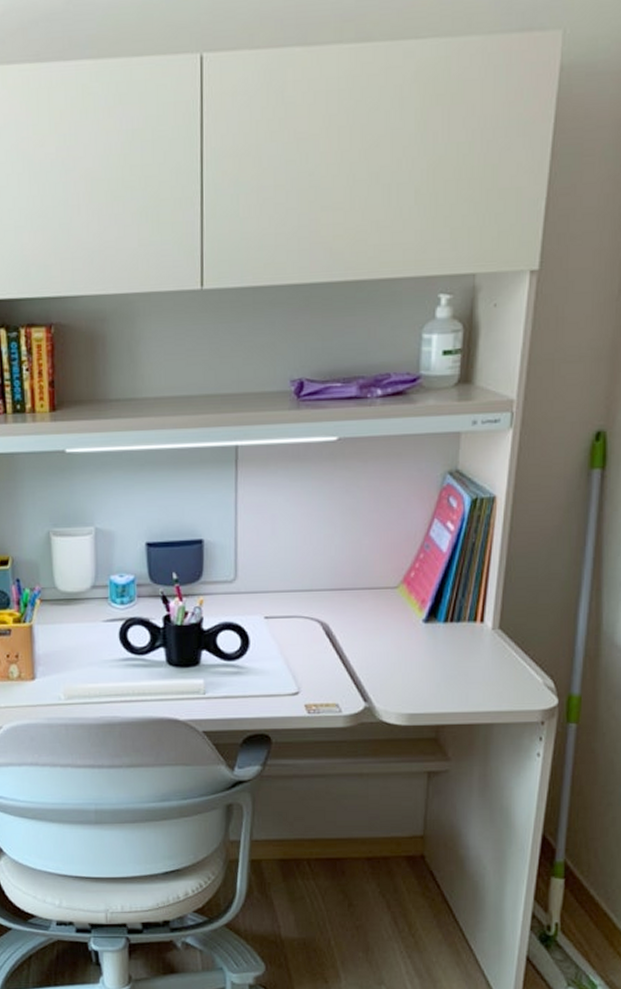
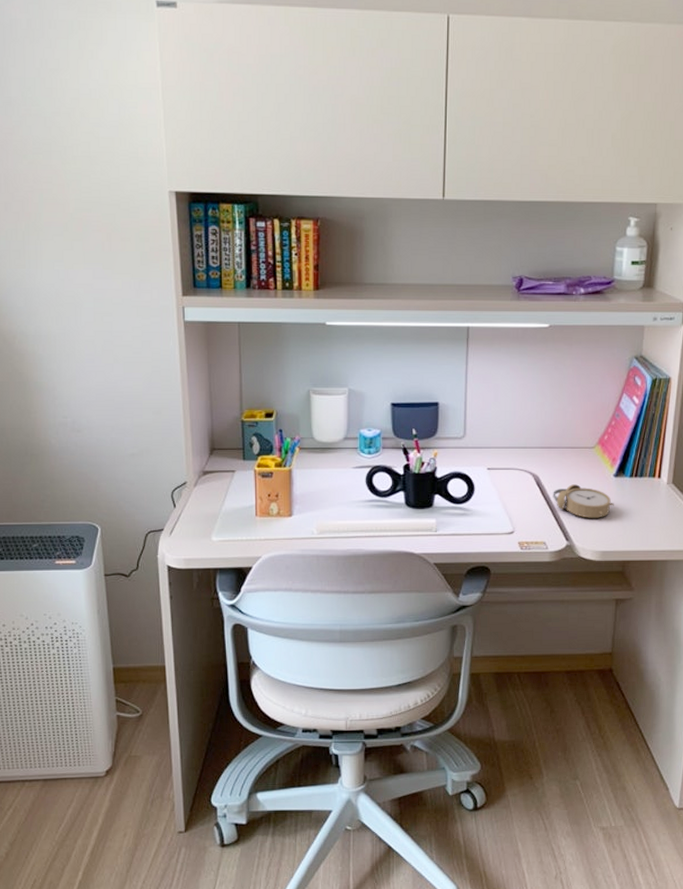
alarm clock: none [346,633,424,674] -> present [553,484,614,518]

